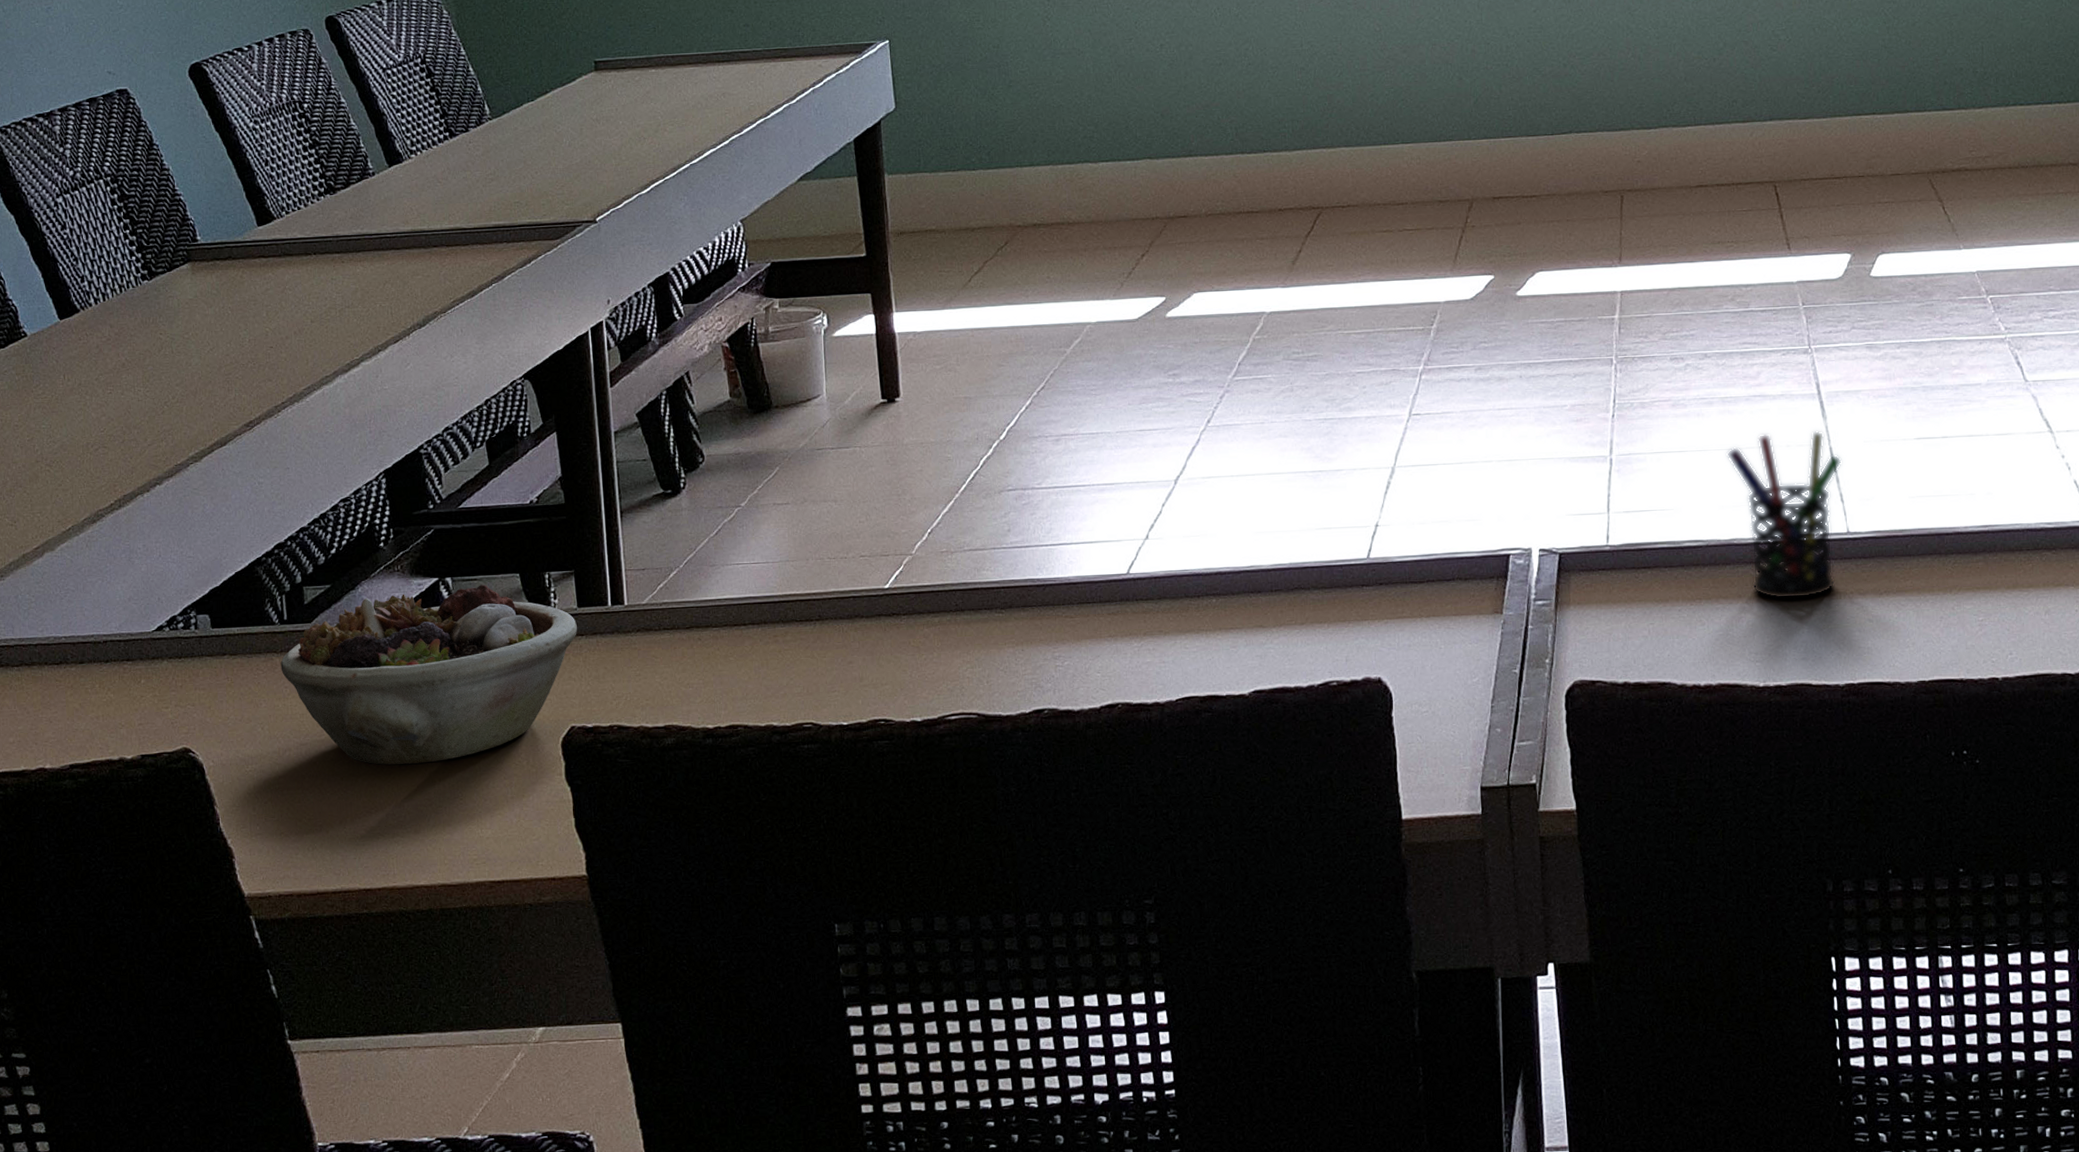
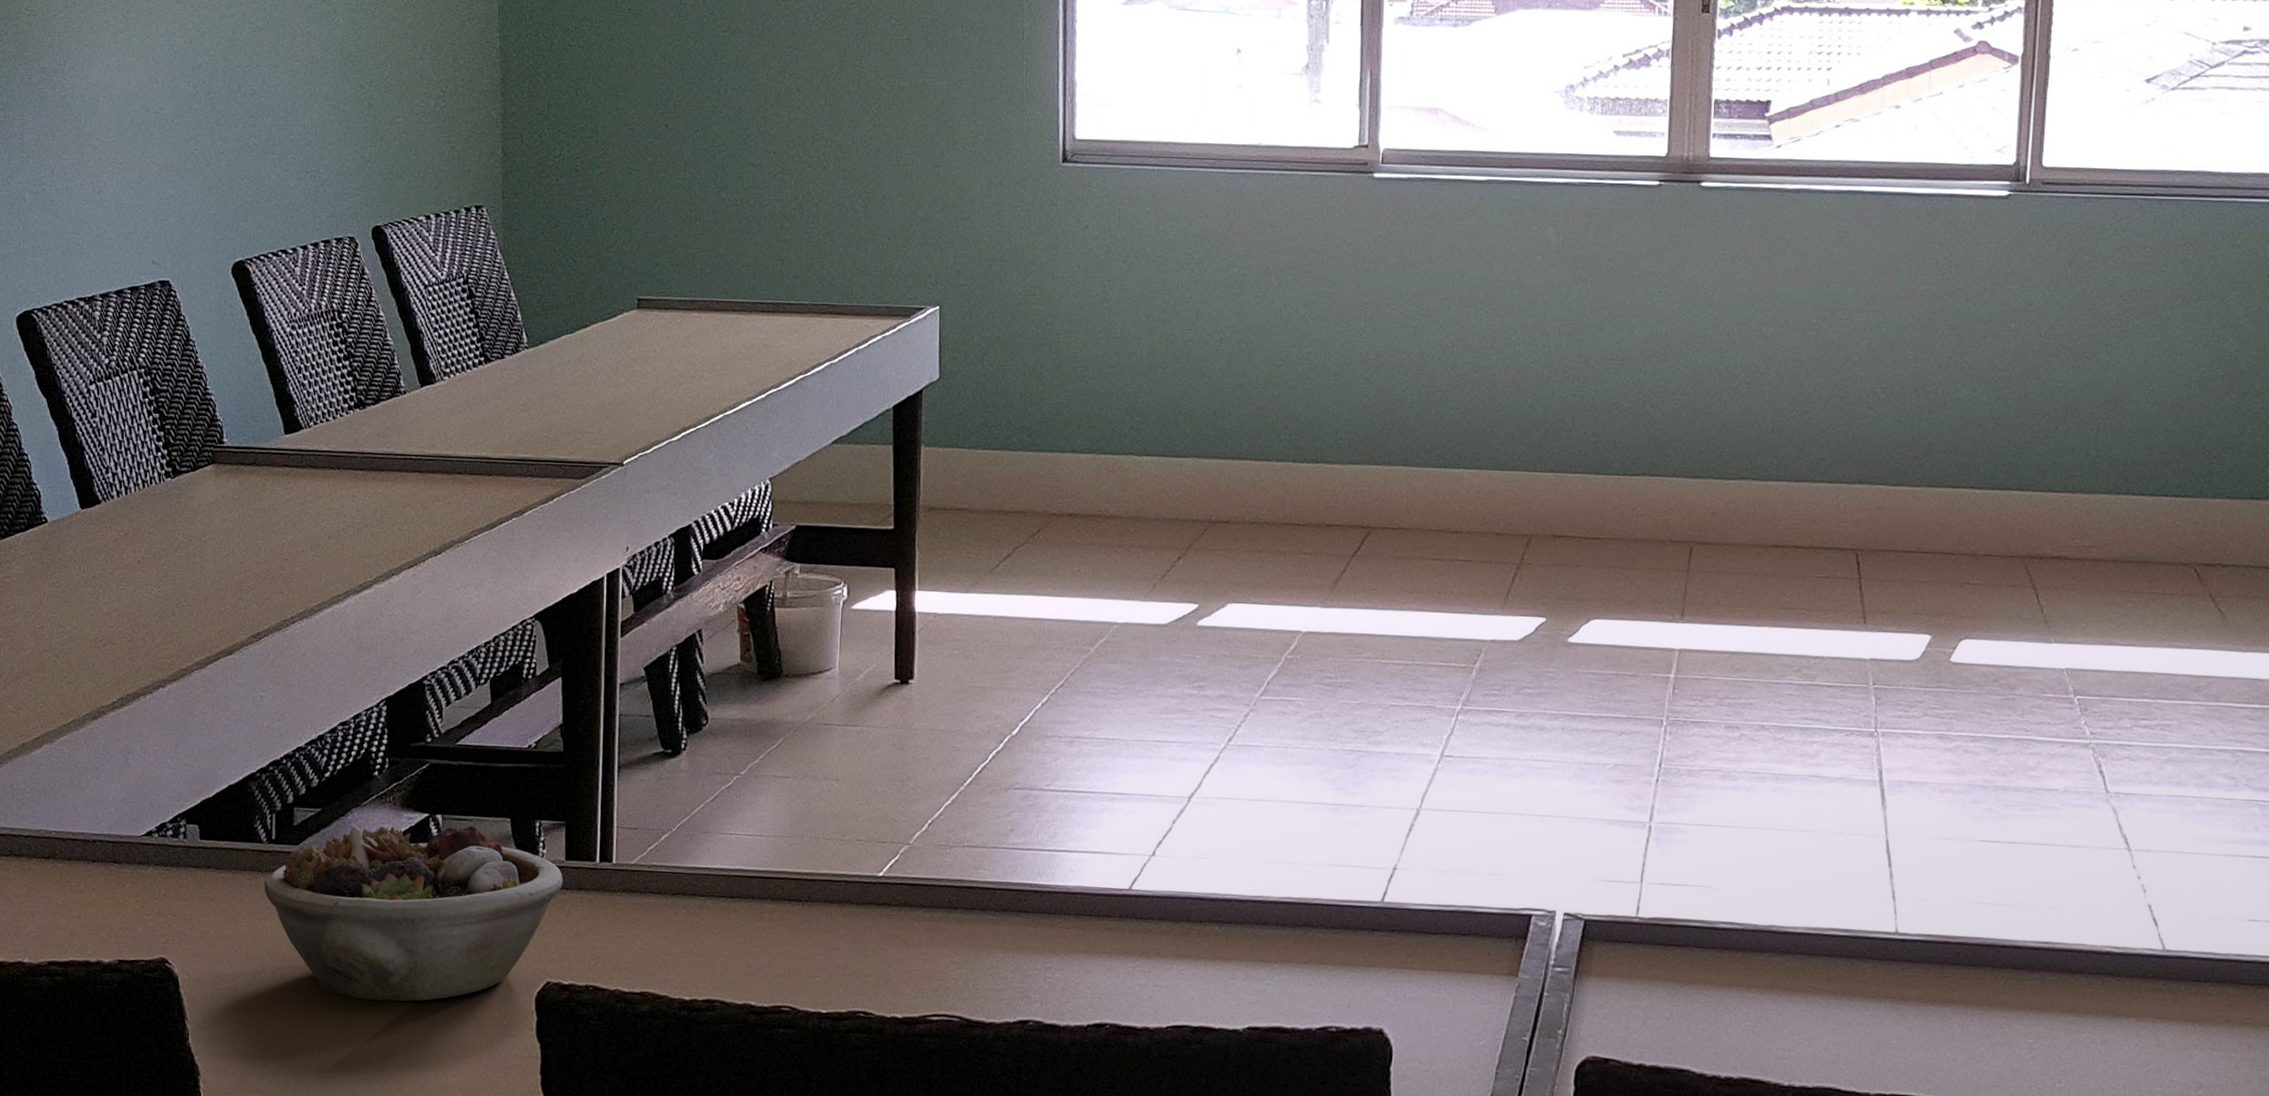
pen holder: present [1726,430,1842,600] -> none [1774,817,1898,998]

